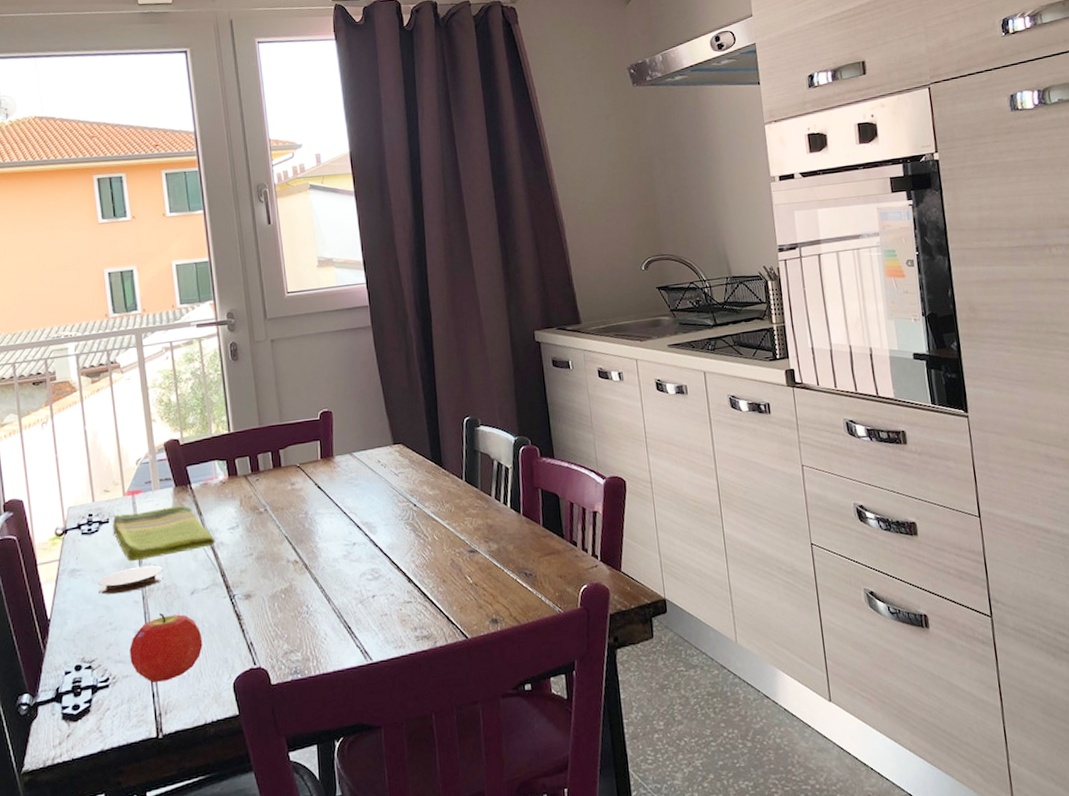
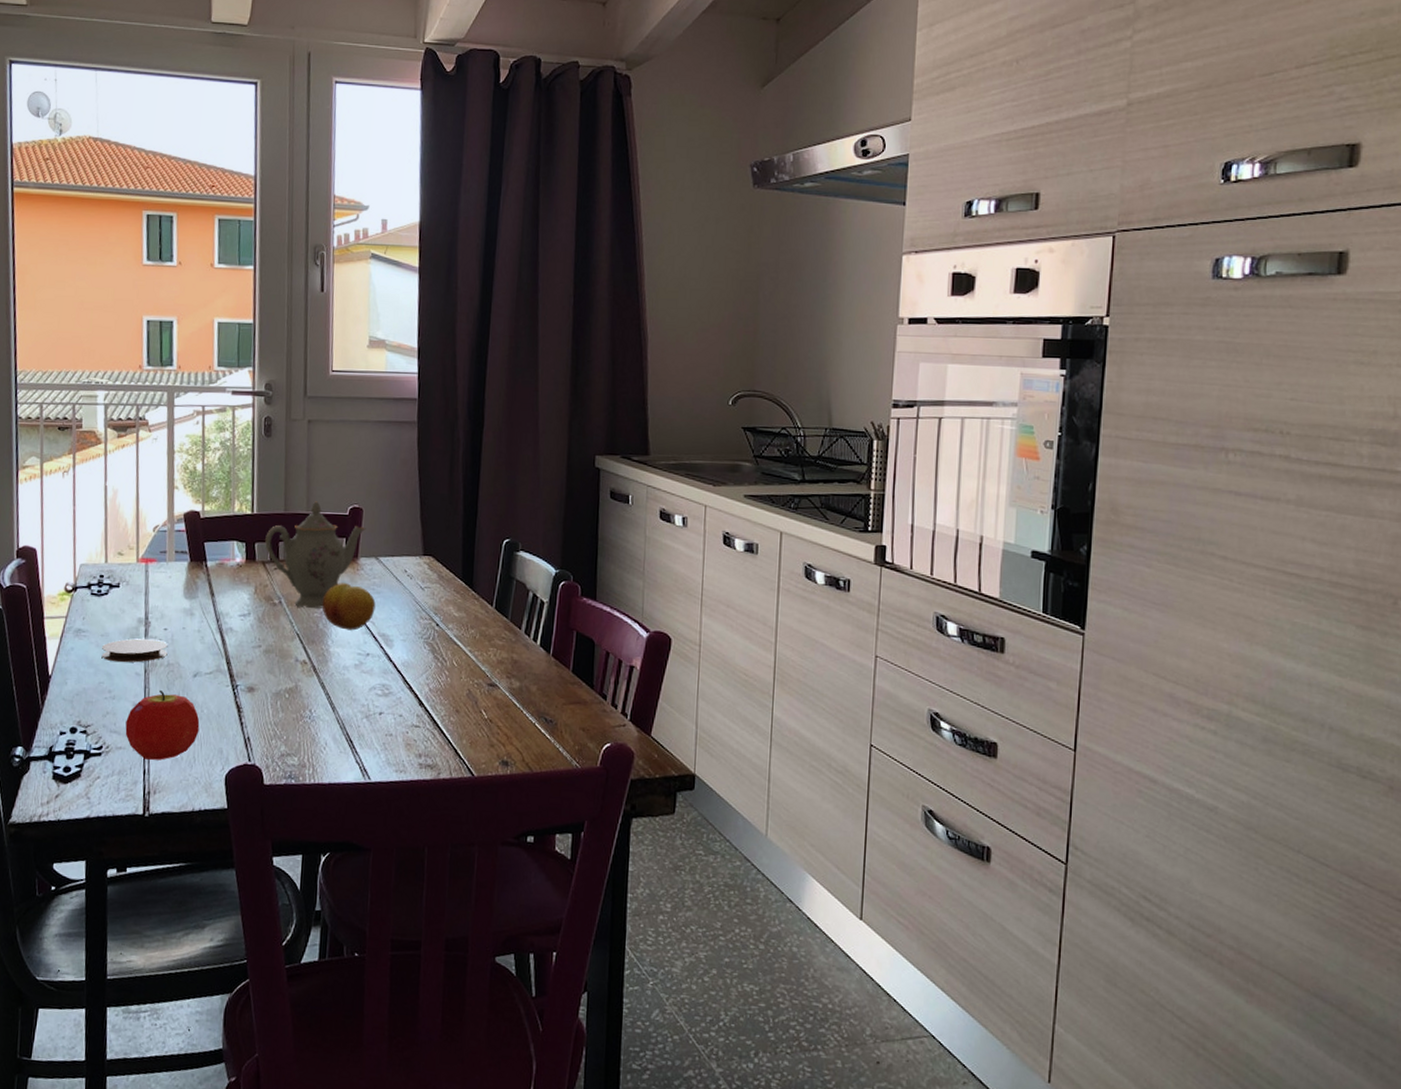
dish towel: present [112,505,215,562] -> none [122,581,225,632]
teapot: none [244,411,337,512] -> present [265,501,366,609]
fruit: none [305,481,356,525] -> present [322,583,376,631]

